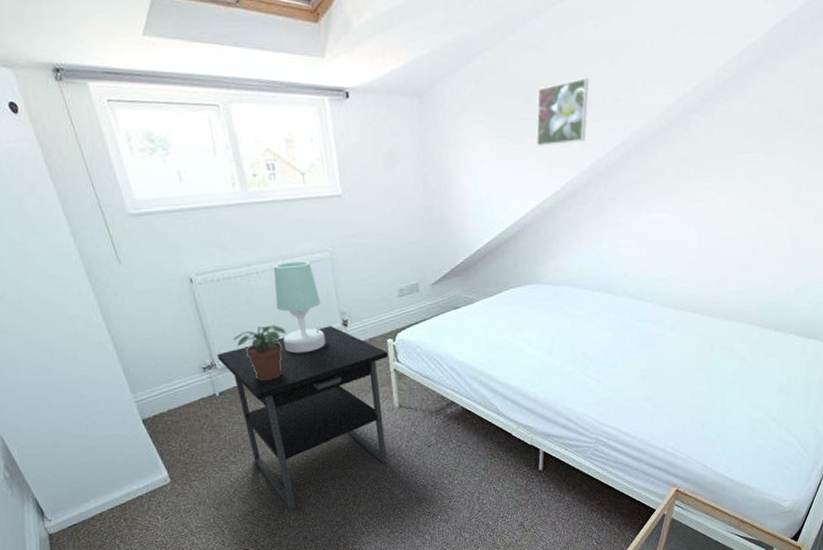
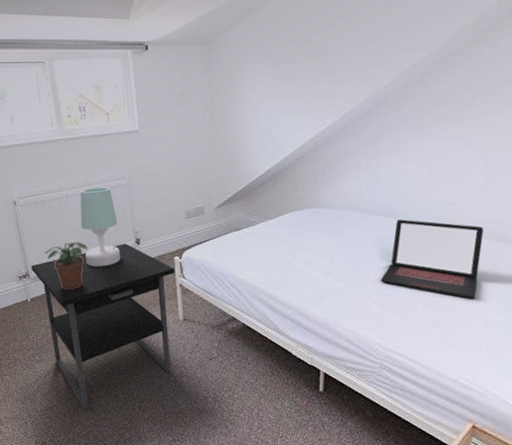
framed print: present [536,78,589,146] -> none [315,19,366,82]
laptop: none [598,295,693,372] -> present [380,219,484,299]

